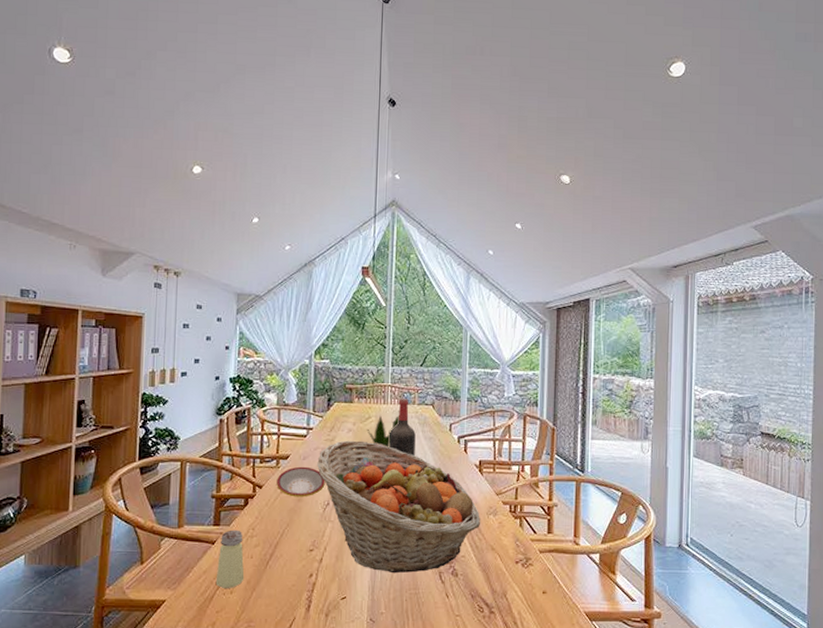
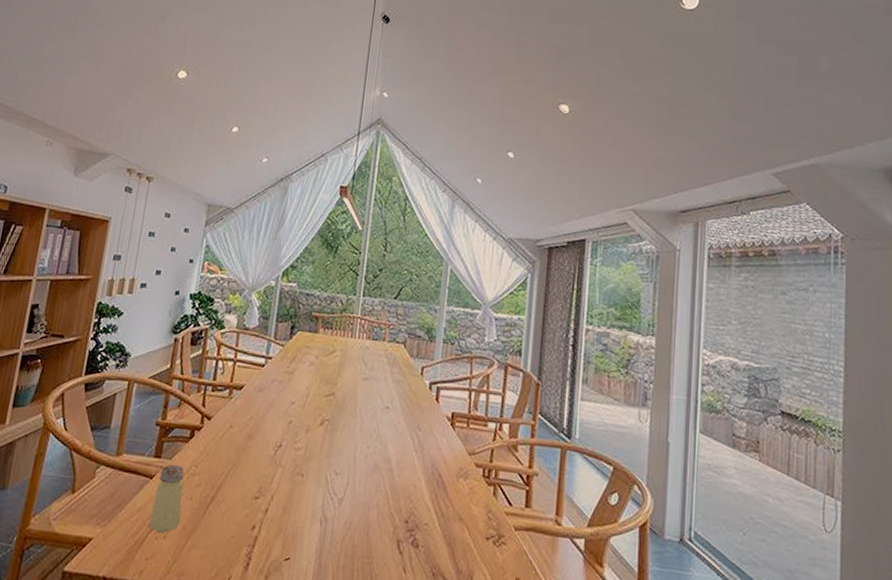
plate: present [276,466,325,497] -> none [226,399,280,435]
fruit basket: present [317,440,480,574] -> none [272,374,449,538]
potted plant: present [366,415,399,449] -> none [330,350,367,389]
wine bottle: present [389,398,416,457] -> none [353,333,383,401]

